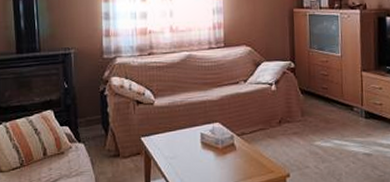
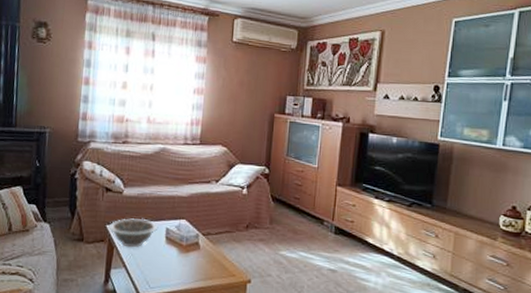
decorative bowl: none [143,126,193,157] -> present [108,218,159,248]

